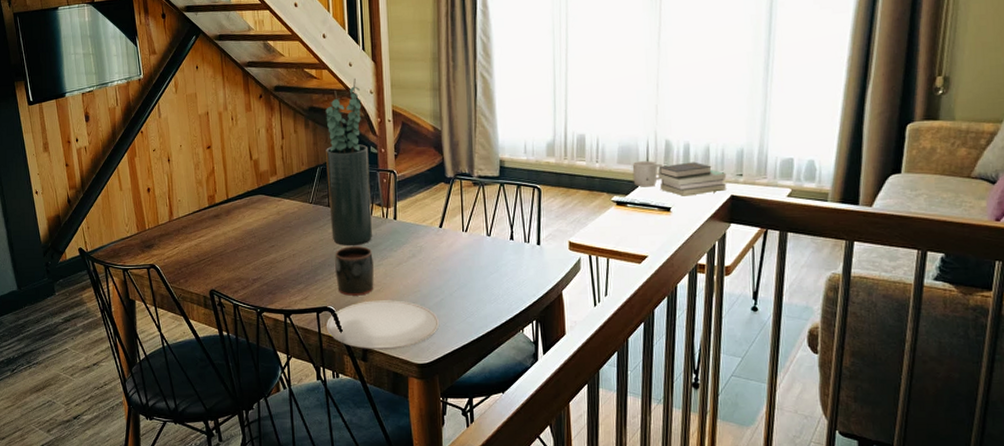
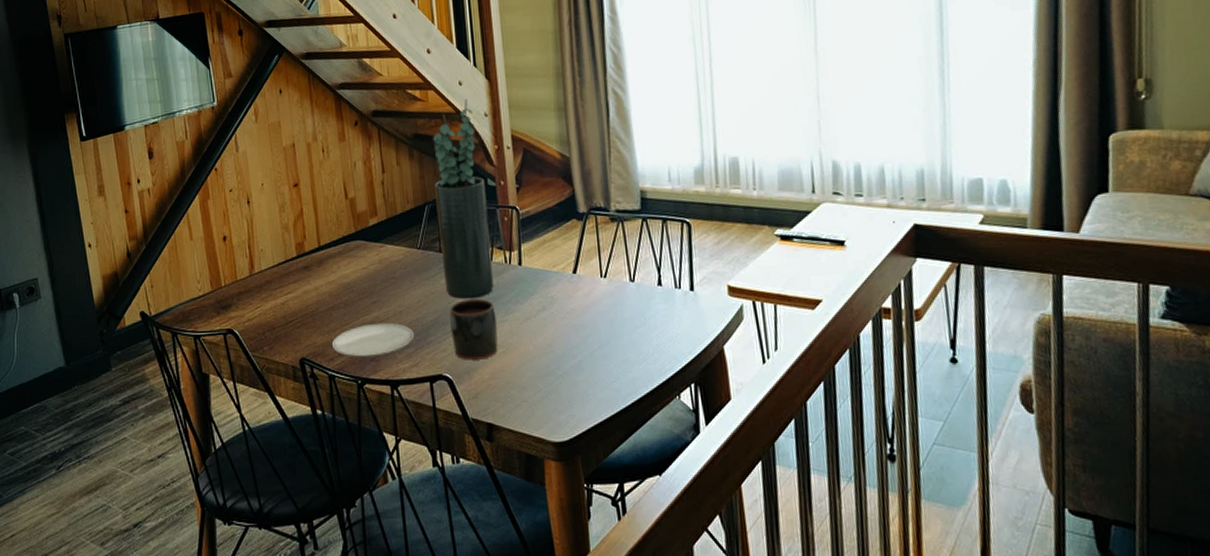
plate: none [237,263,304,291] -> present [332,322,414,358]
plate: present [326,300,440,350] -> none [441,363,579,427]
mug: present [632,161,664,187] -> none [795,186,833,218]
books: present [657,161,727,196] -> none [826,185,908,227]

